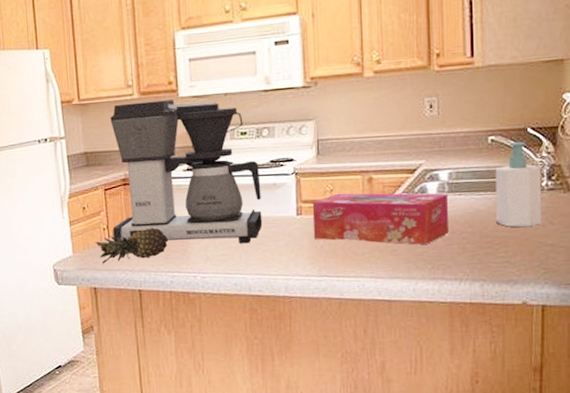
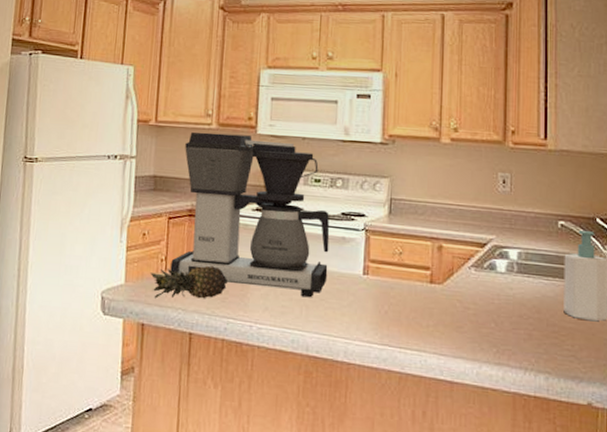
tissue box: present [312,193,448,245] -> none [379,257,516,325]

